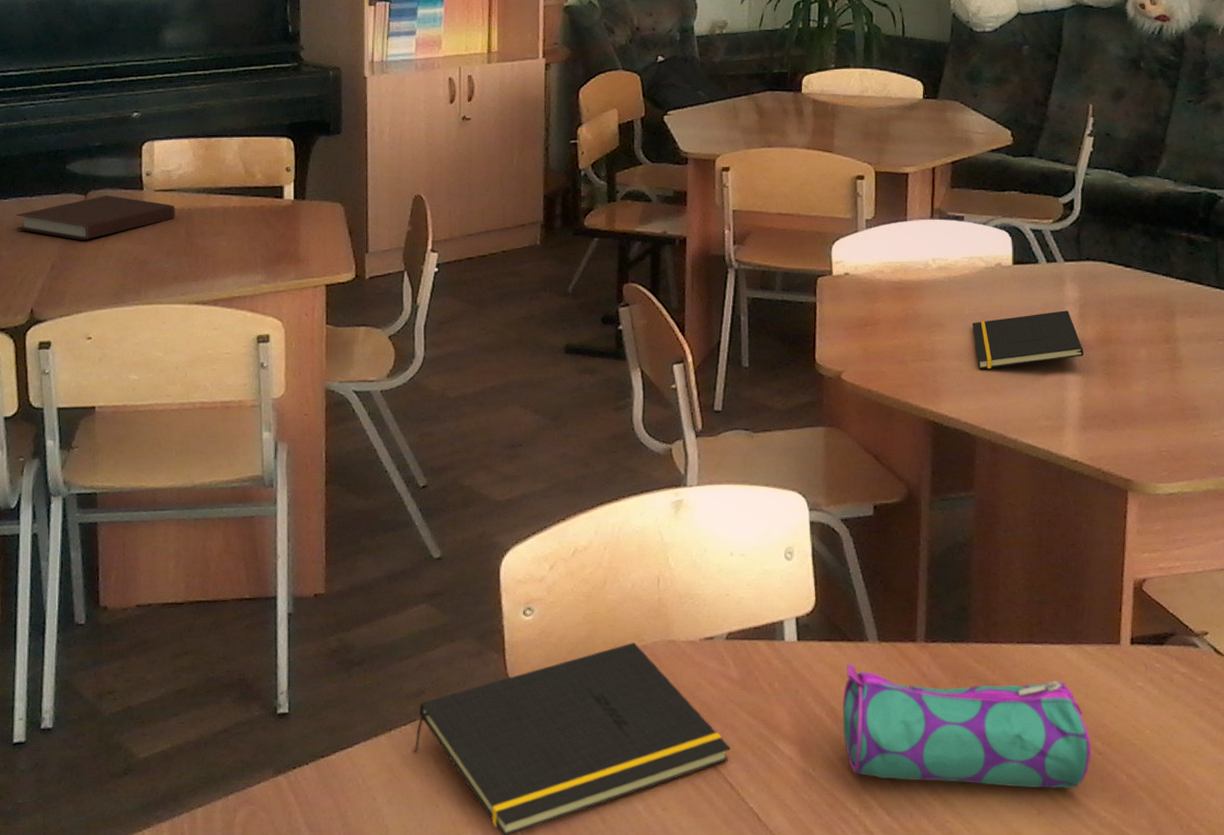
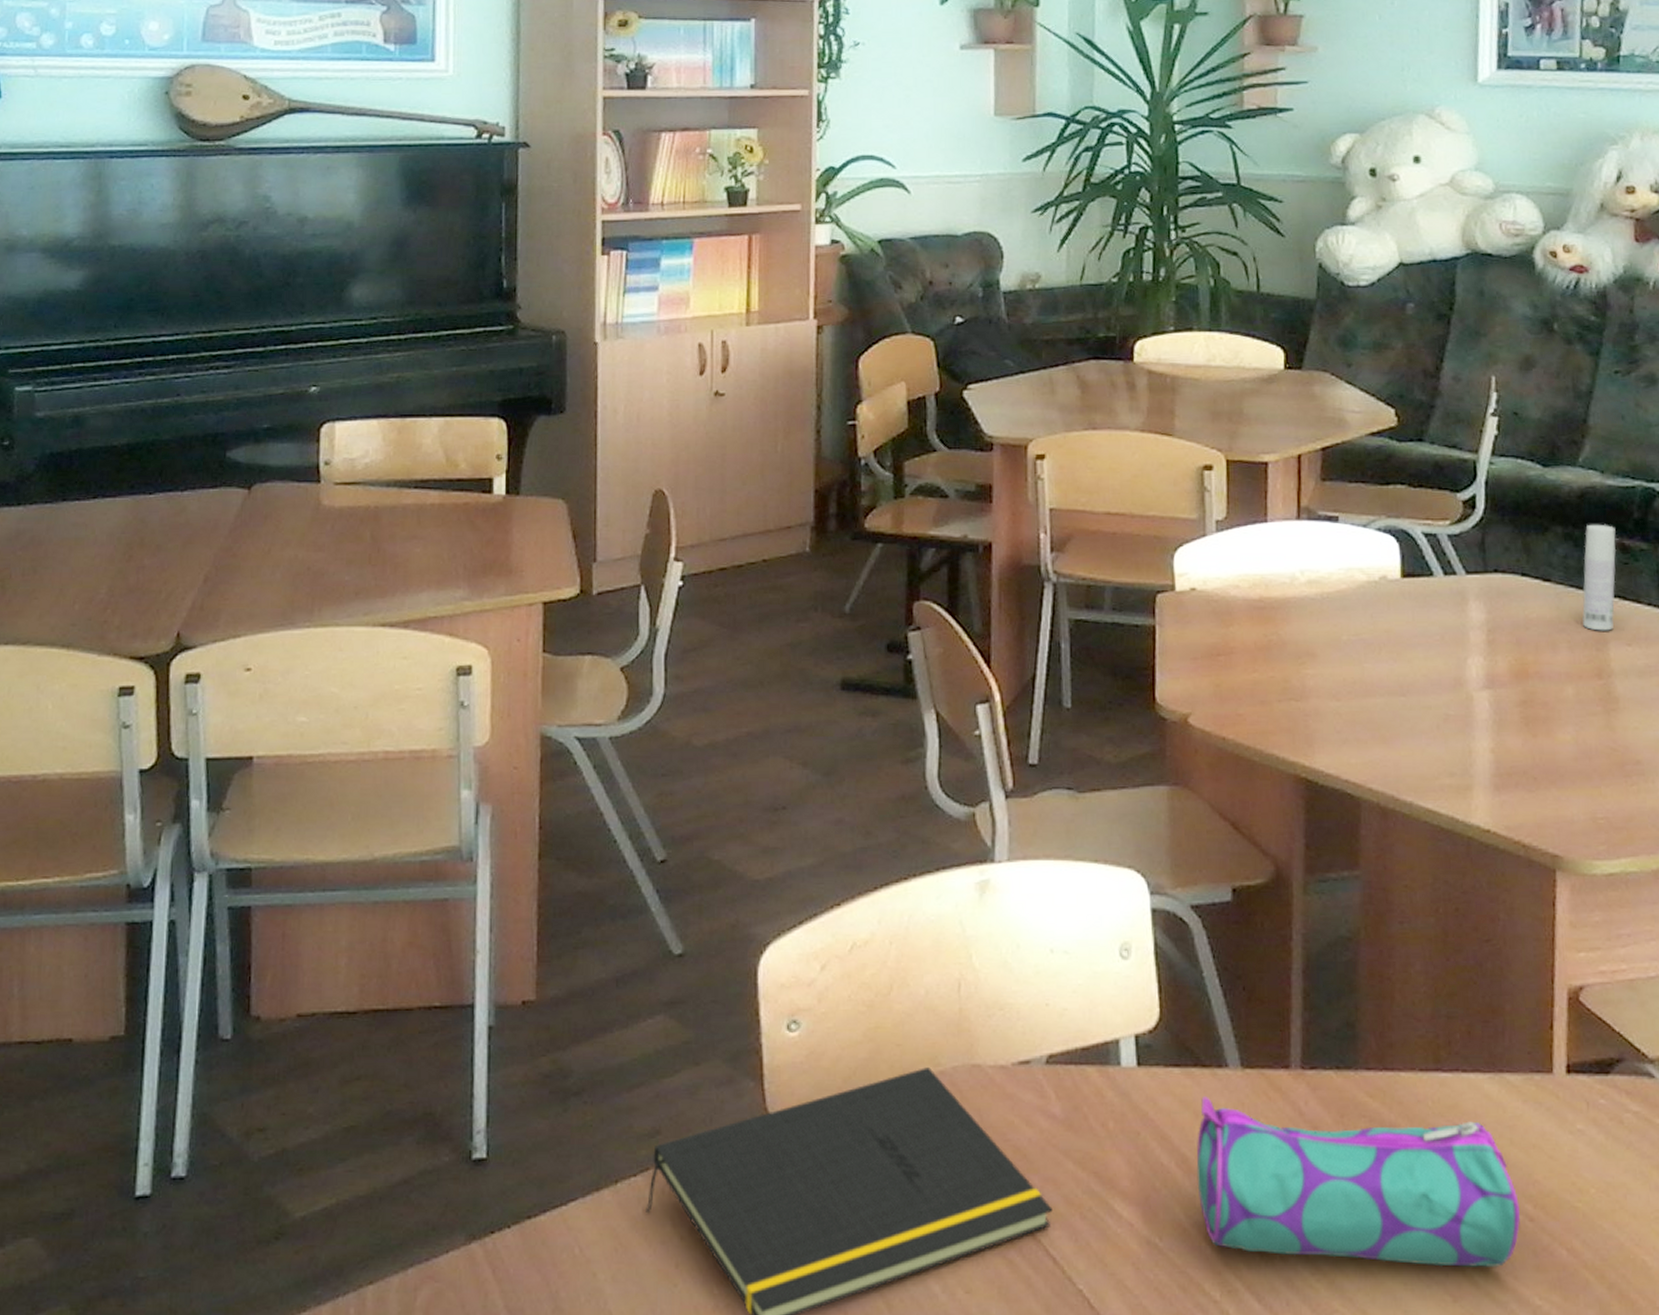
notebook: present [16,195,175,240] -> none [163,489,359,545]
notepad: present [972,310,1084,370] -> none [1351,636,1494,712]
bottle: none [1156,222,1184,306] -> present [1582,524,1616,631]

